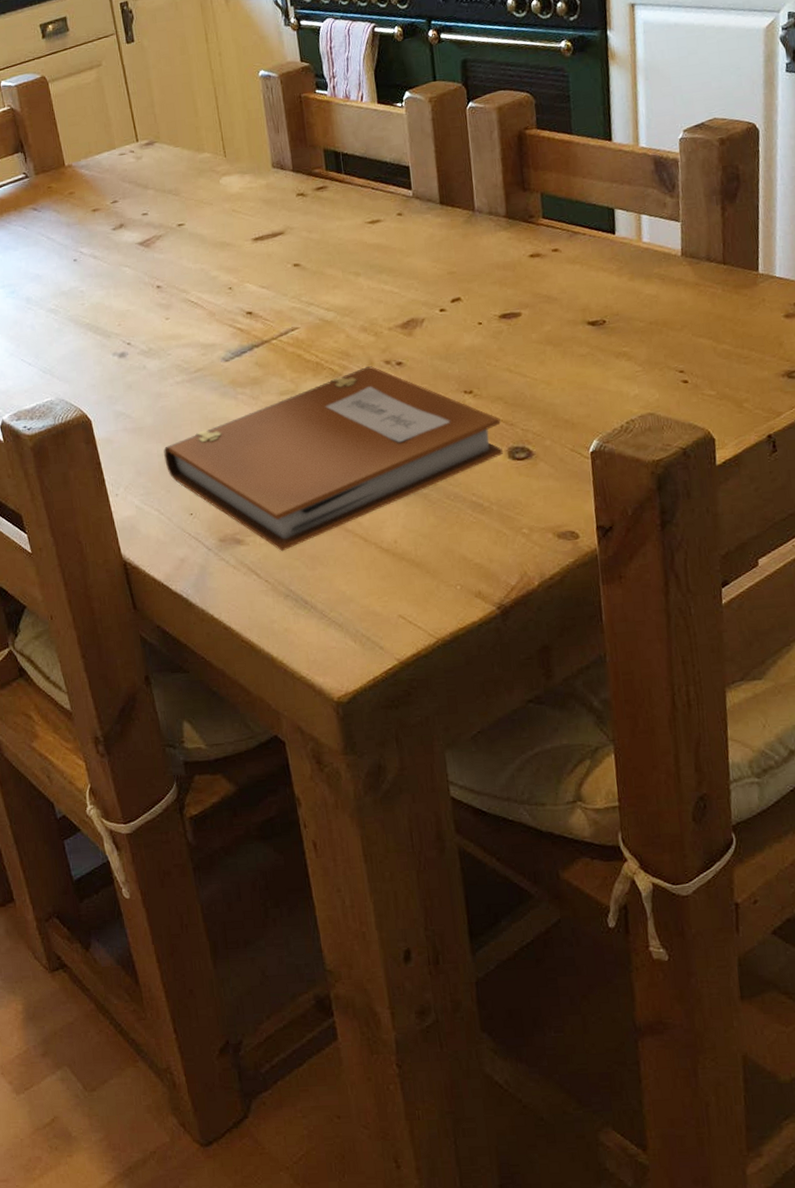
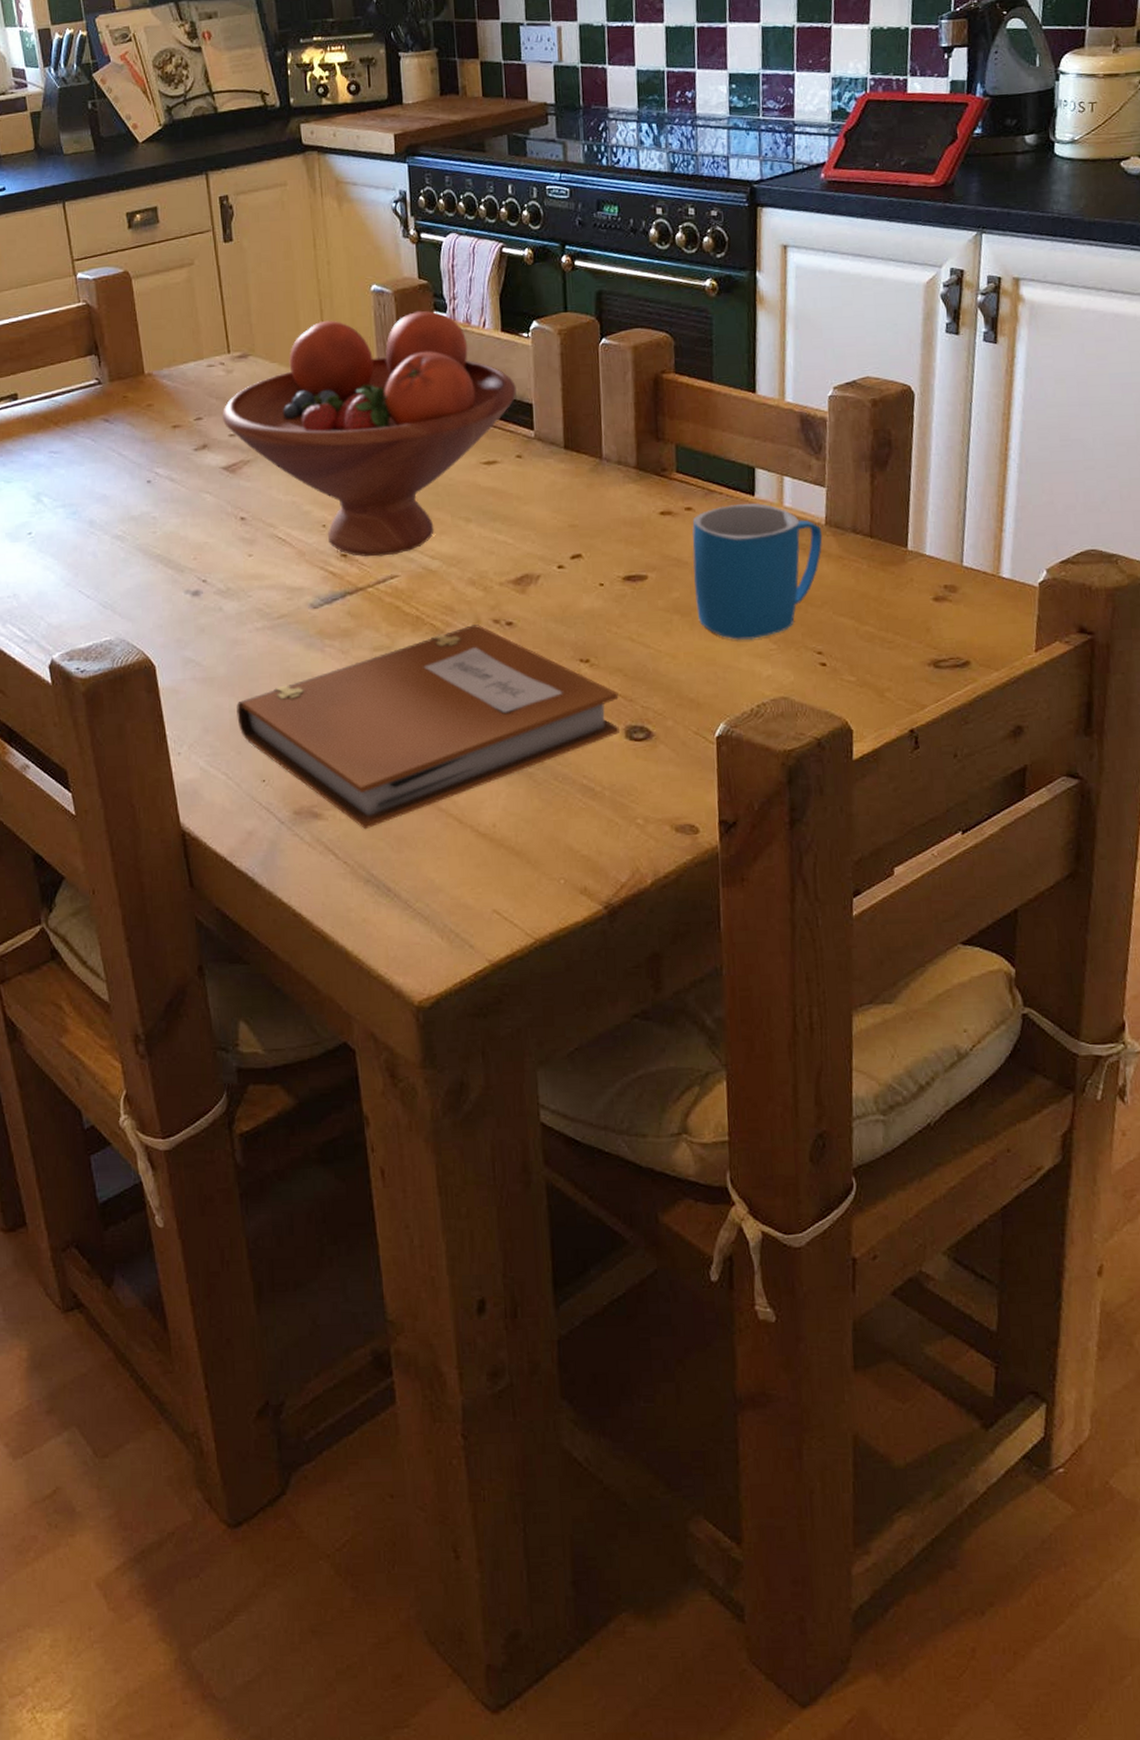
fruit bowl: none [135,90,395,313] -> present [223,310,517,557]
mug: none [559,241,680,365] -> present [692,503,823,640]

